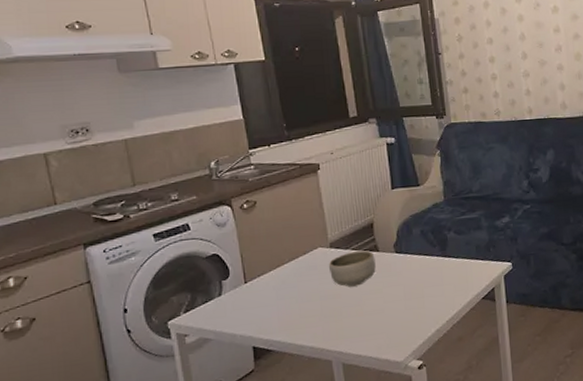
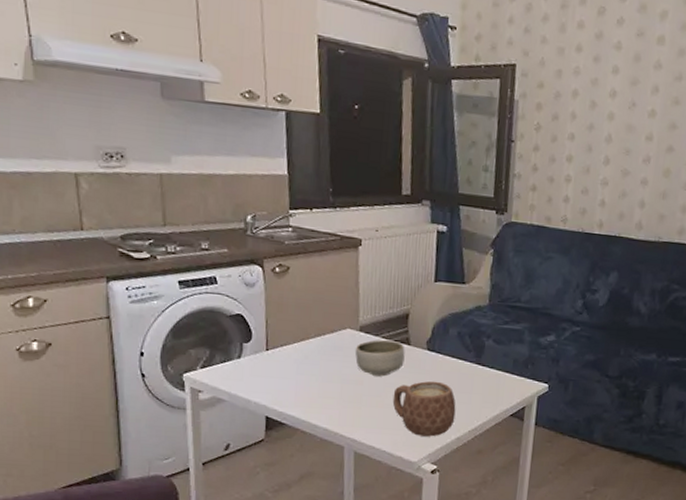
mug: none [370,280,432,336] -> present [392,381,456,437]

